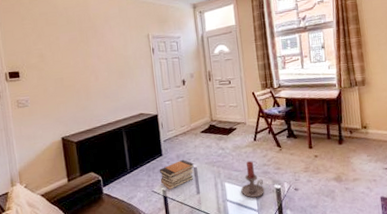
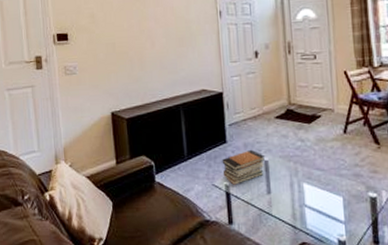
candle holder: present [241,160,265,198] -> none [324,158,355,207]

